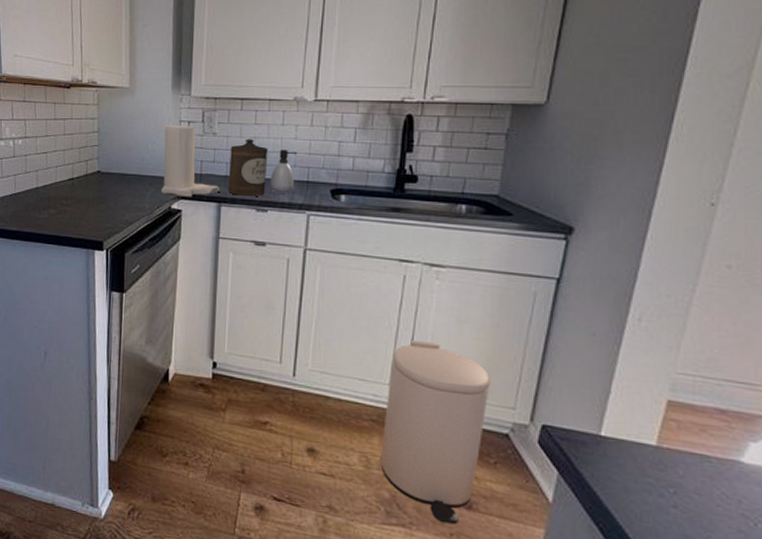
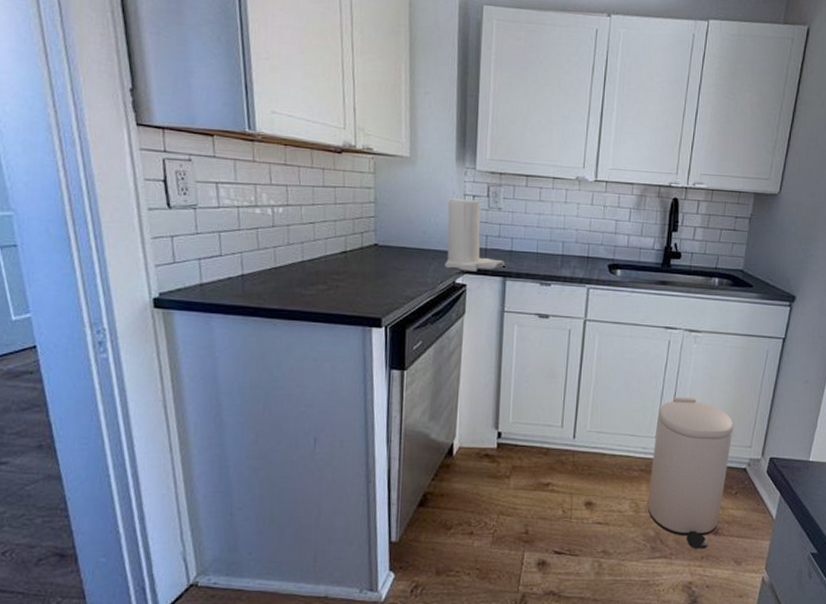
canister: present [228,139,269,197] -> none [513,215,552,272]
soap dispenser: present [270,149,298,193] -> none [553,226,579,268]

